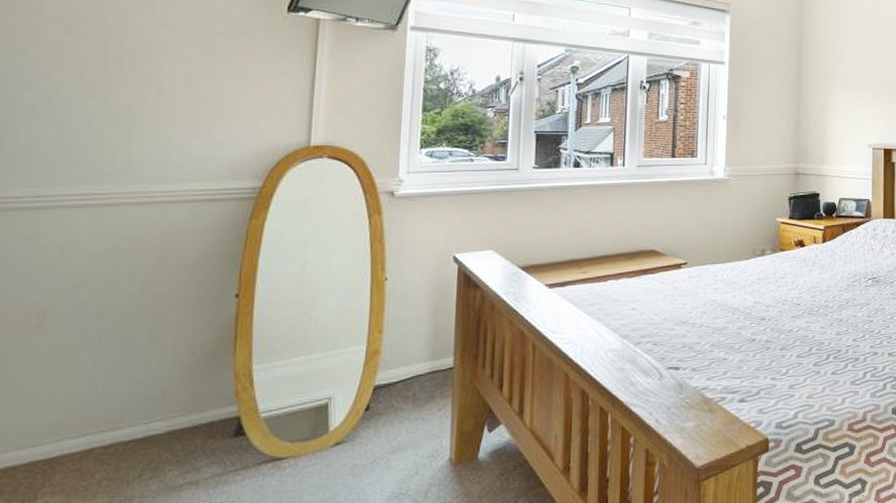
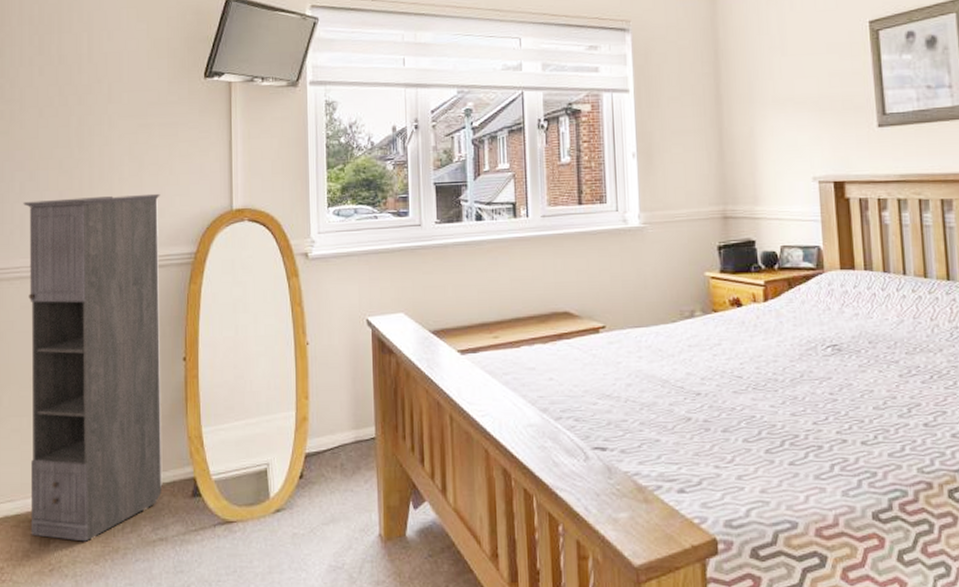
storage cabinet: none [9,124,221,494] -> present [23,193,163,542]

